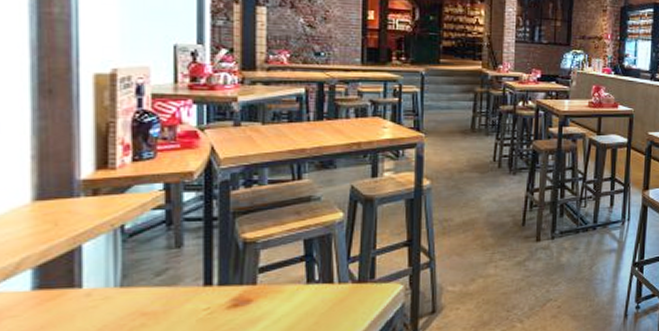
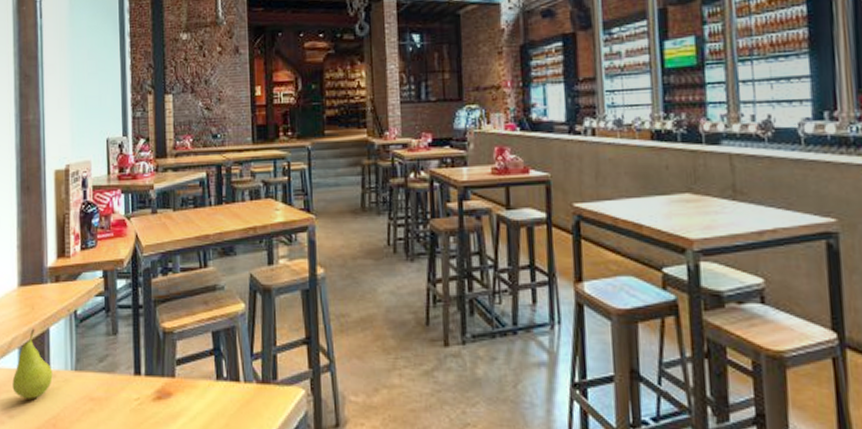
fruit: none [21,247,86,322] -> present [12,329,53,399]

